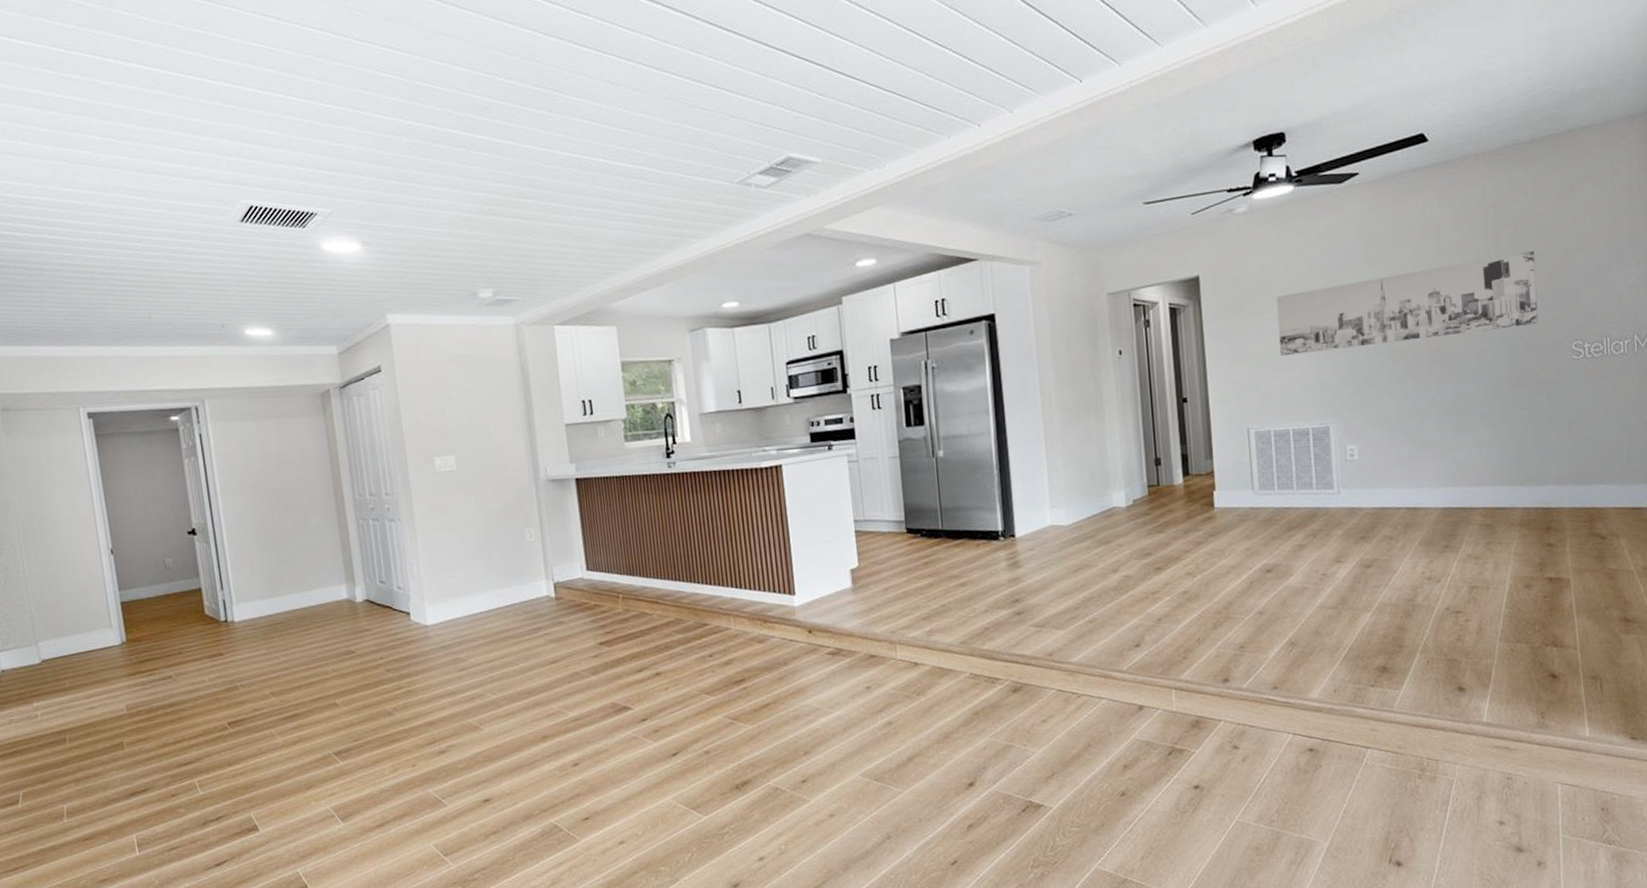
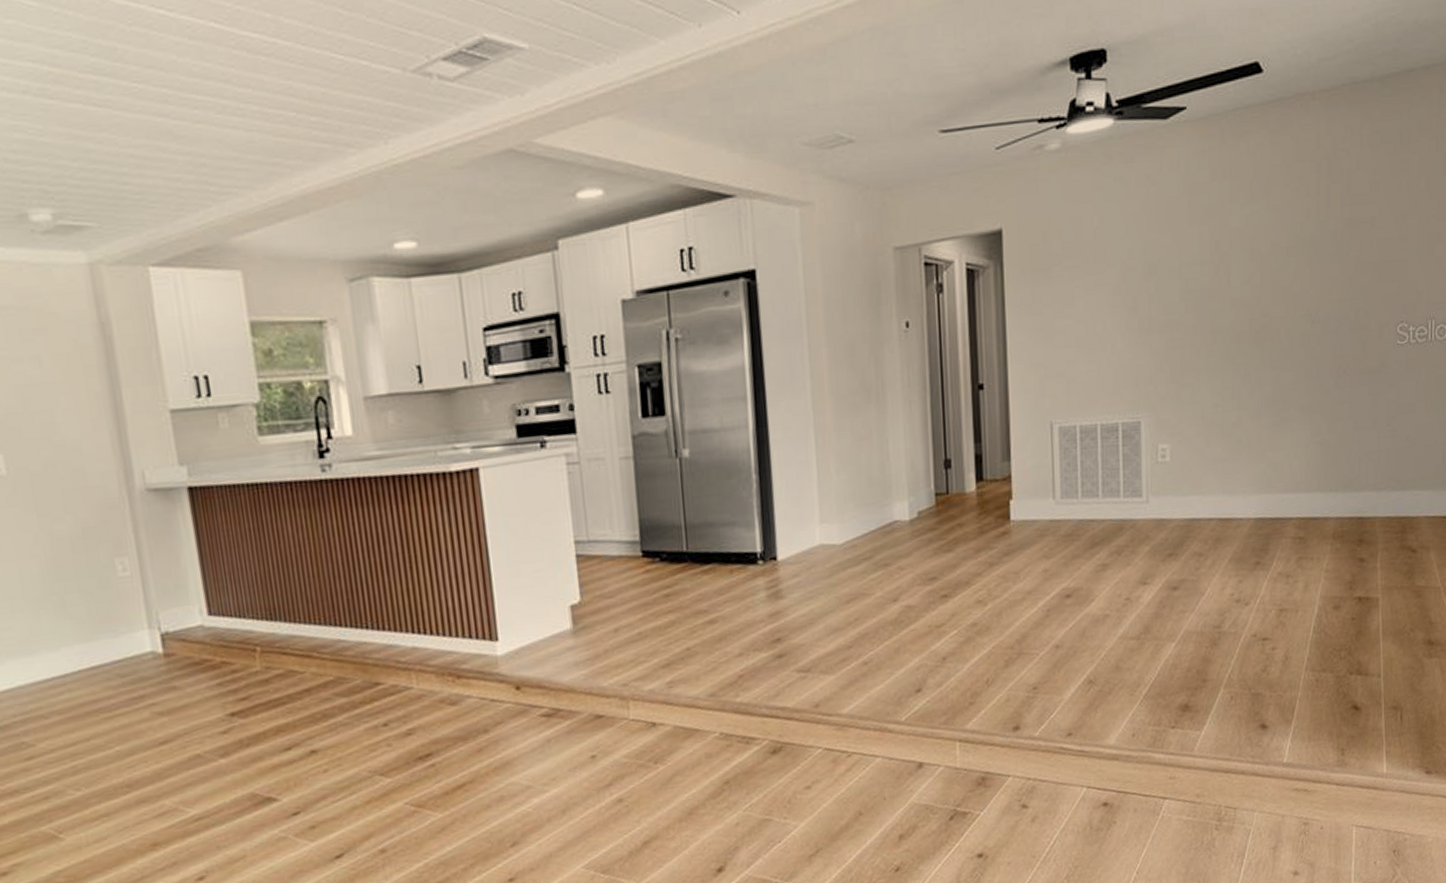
wall art: present [1277,250,1539,357] -> none [1089,213,1366,334]

